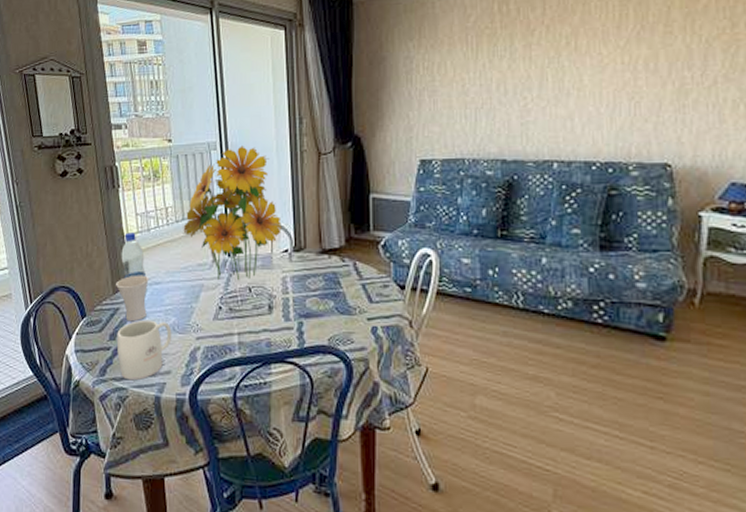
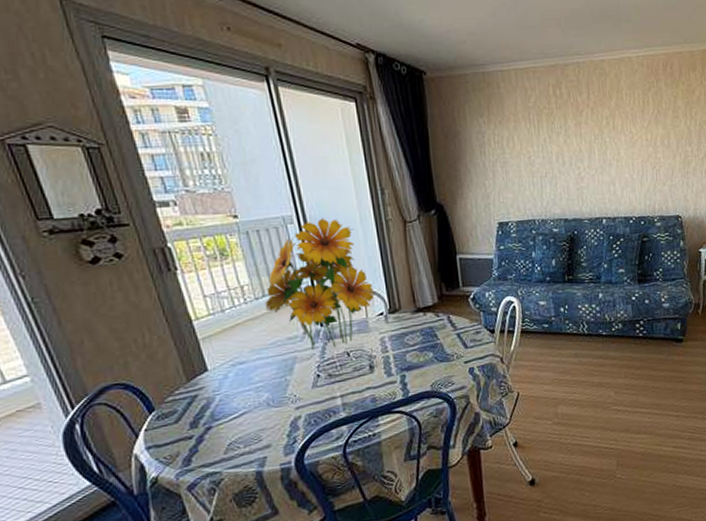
cup: present [116,275,149,322] -> none [189,357,234,406]
mug: present [116,319,172,381] -> none [199,399,268,464]
bottle: present [121,232,148,296] -> none [190,315,231,377]

